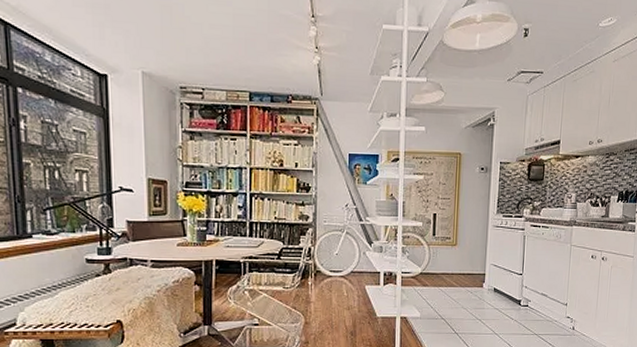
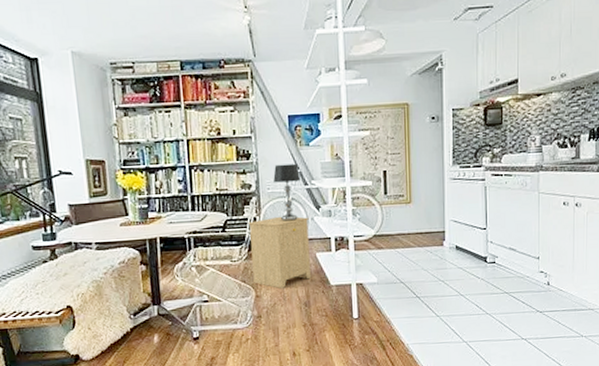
side table: none [303,248,361,318] -> present [248,216,311,289]
table lamp: none [330,199,357,254] -> present [273,163,301,221]

